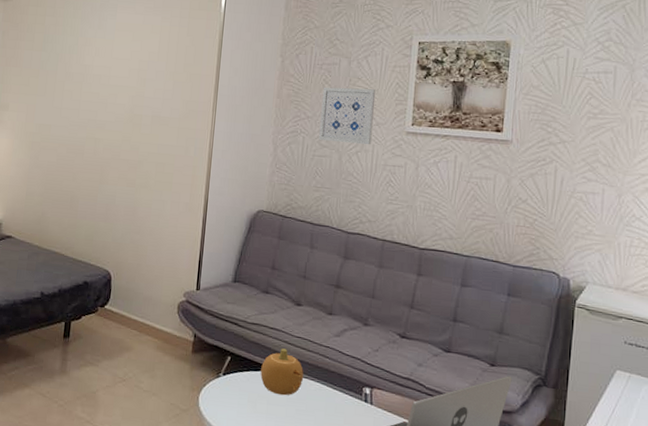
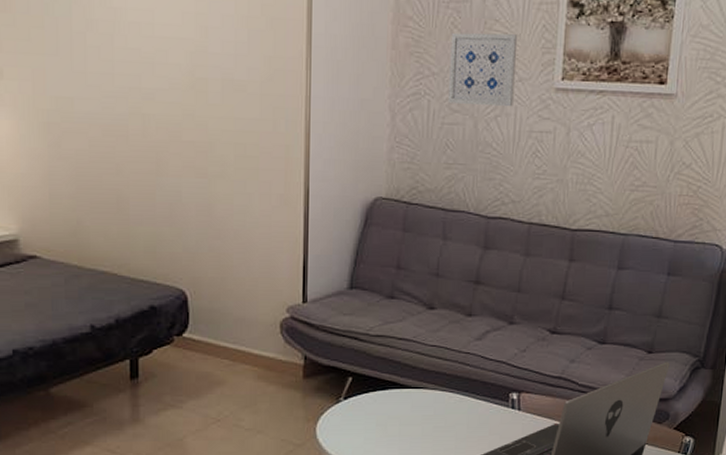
fruit: present [260,348,304,396] -> none [390,361,442,414]

